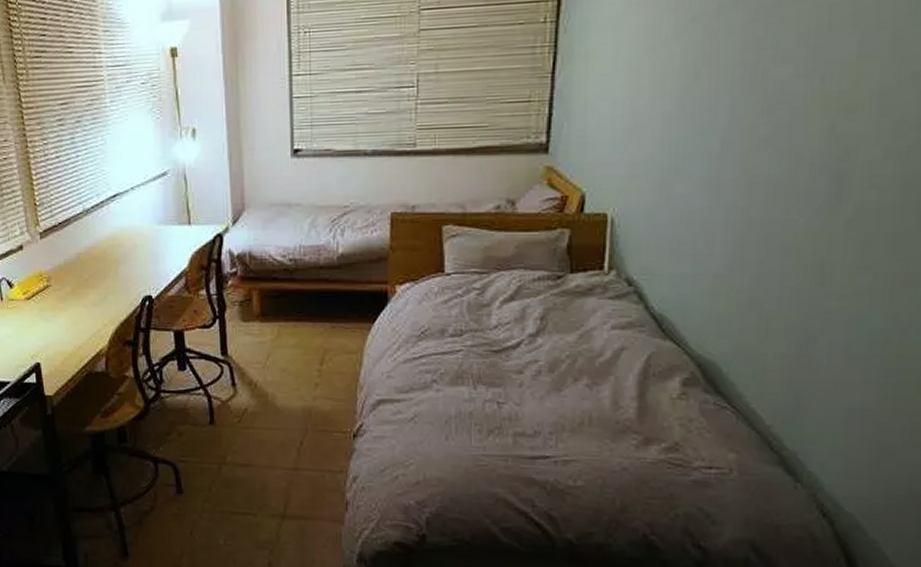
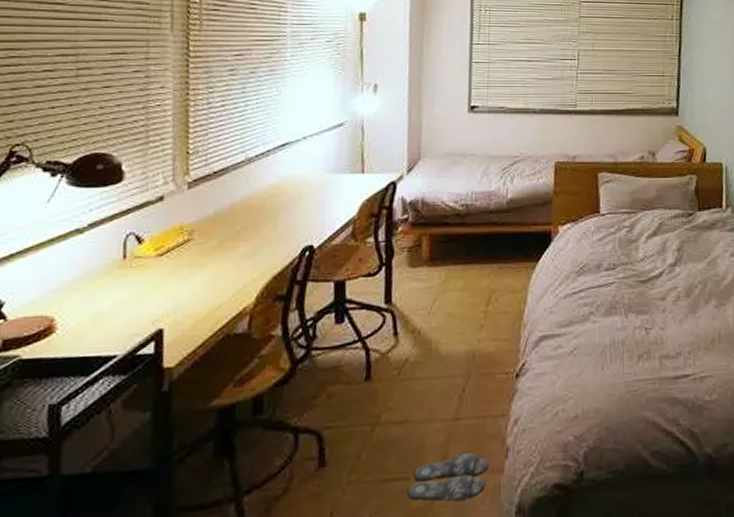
slippers: none [256,500,329,541] -> present [408,452,488,501]

